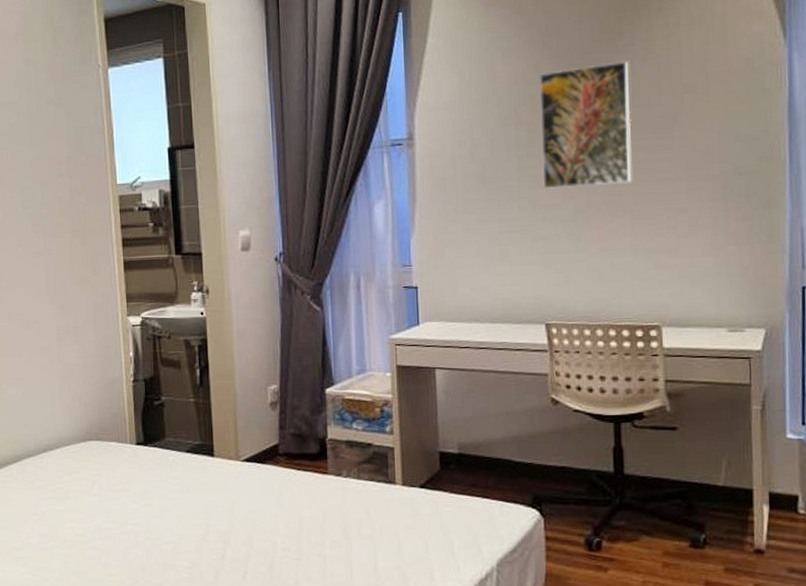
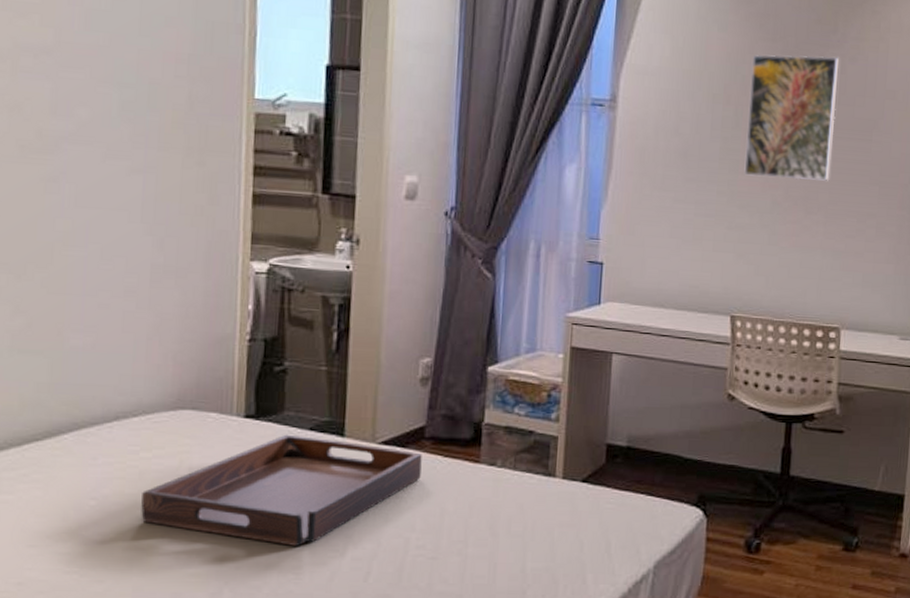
serving tray: none [68,457,279,550] -> present [141,434,422,546]

